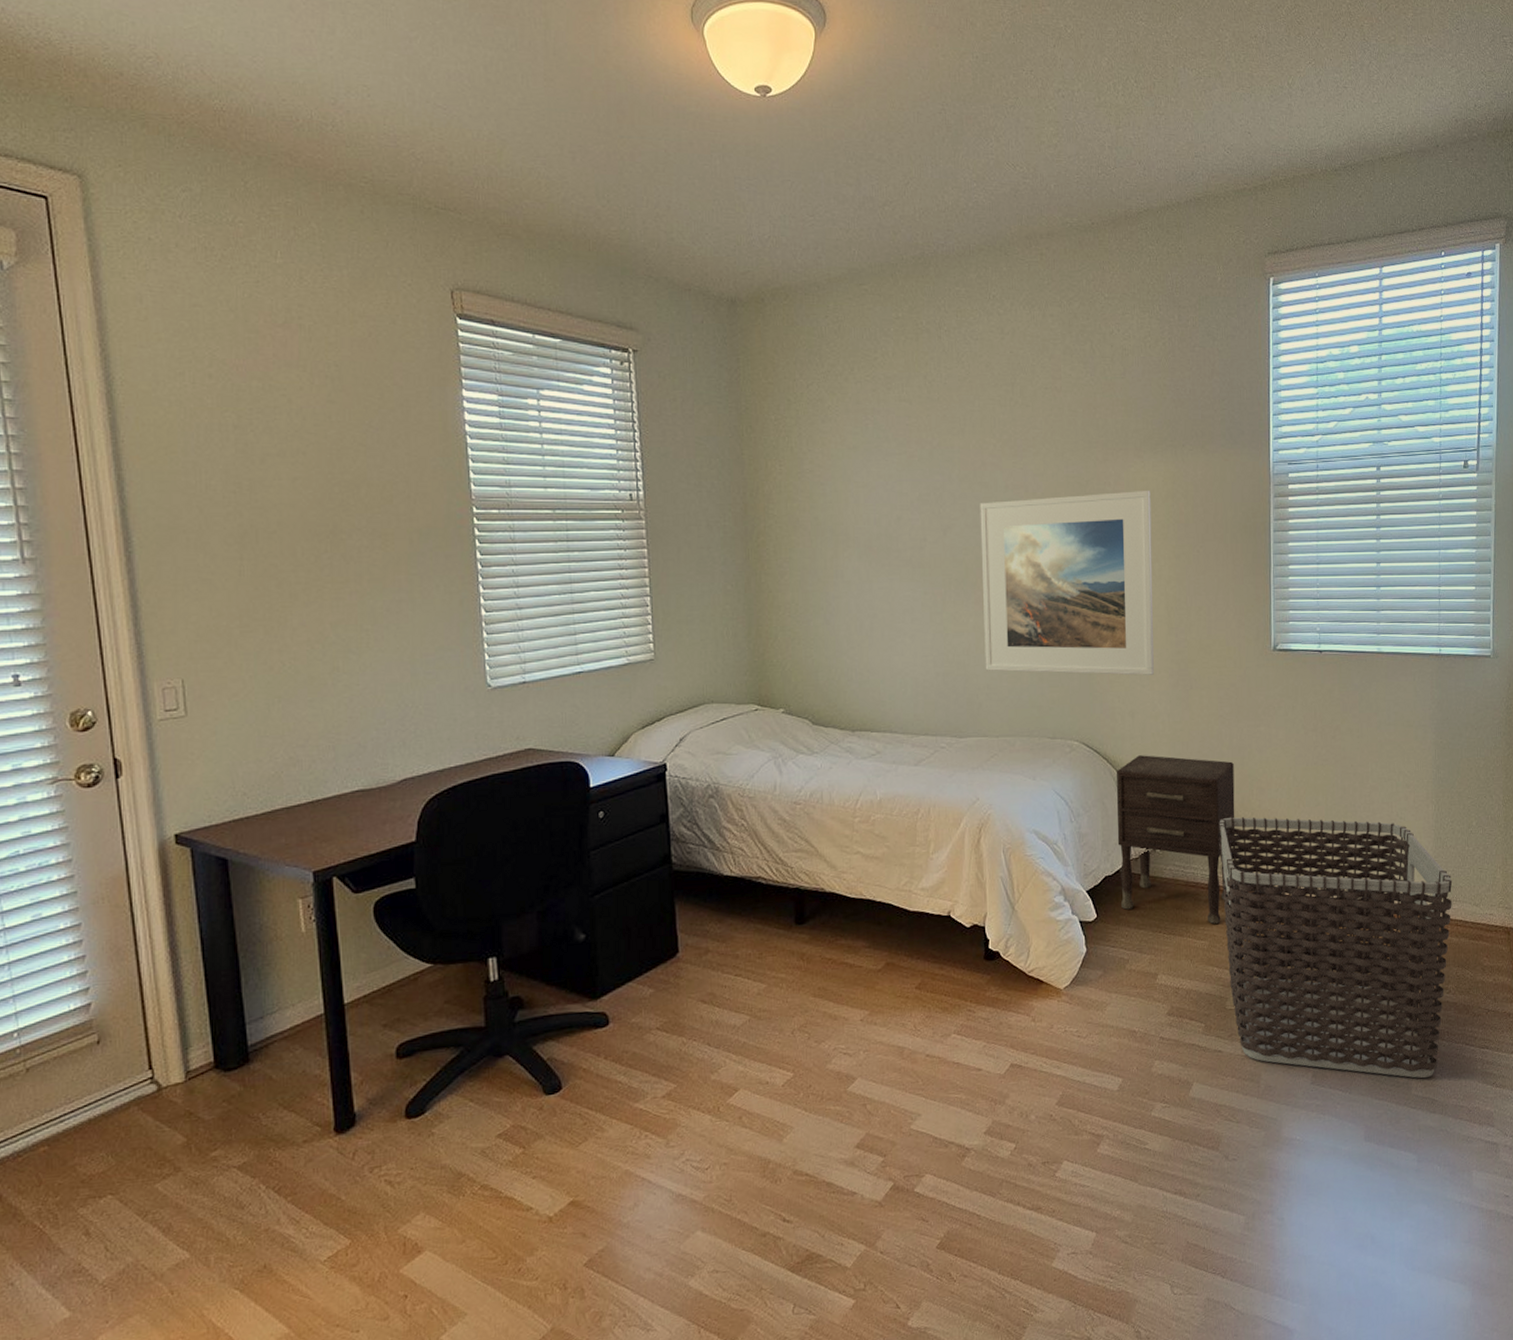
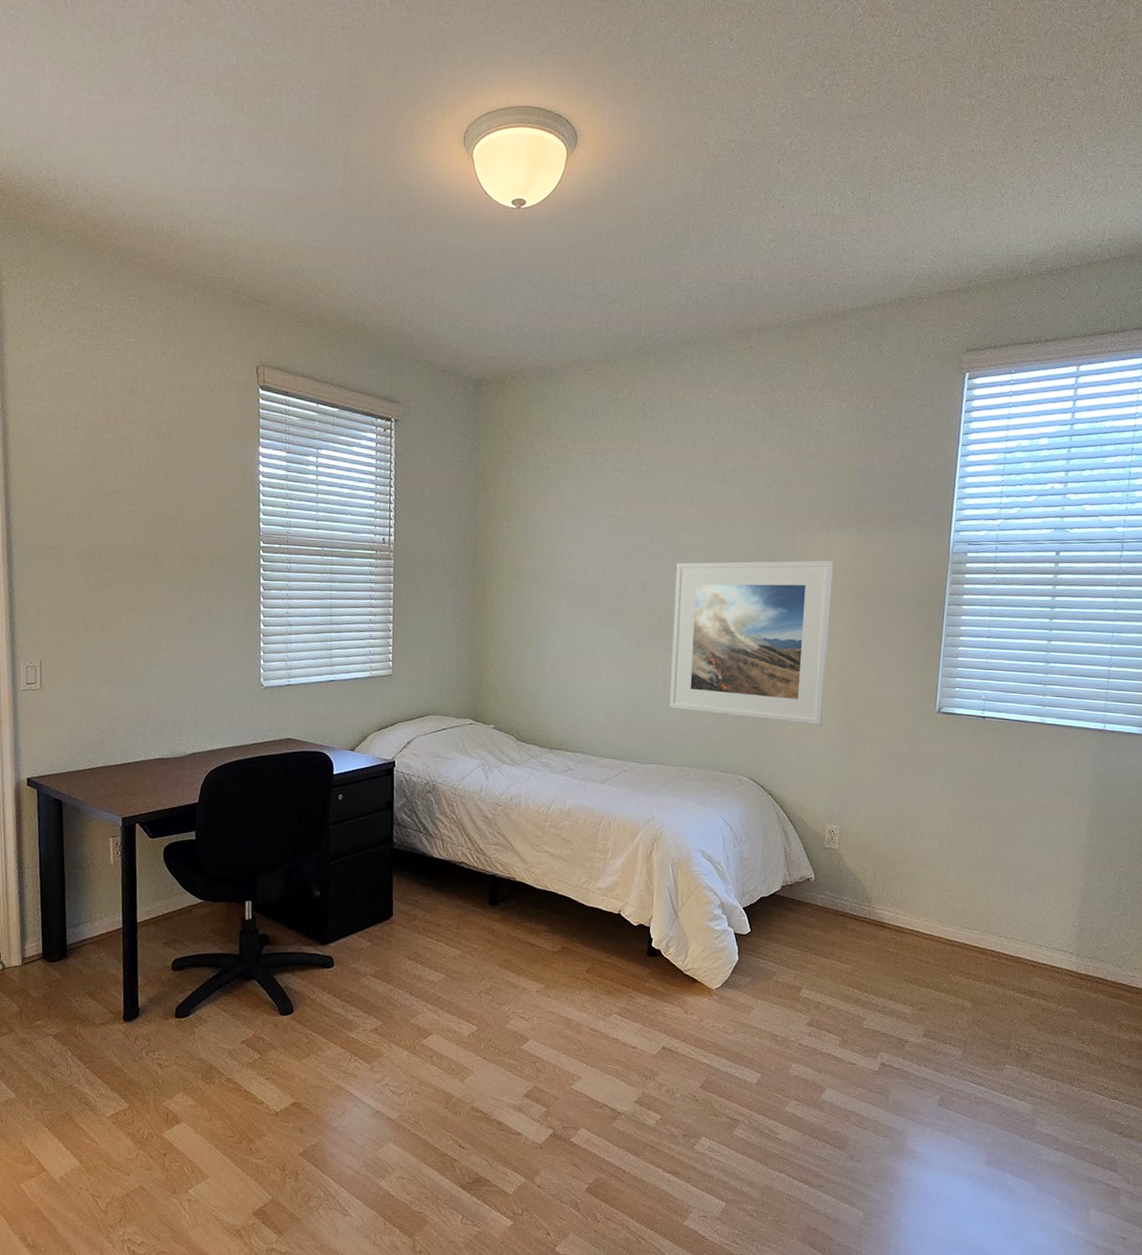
nightstand: present [1116,755,1235,924] -> none [774,795,890,951]
clothes hamper: present [1219,816,1453,1079] -> none [868,858,1097,1118]

